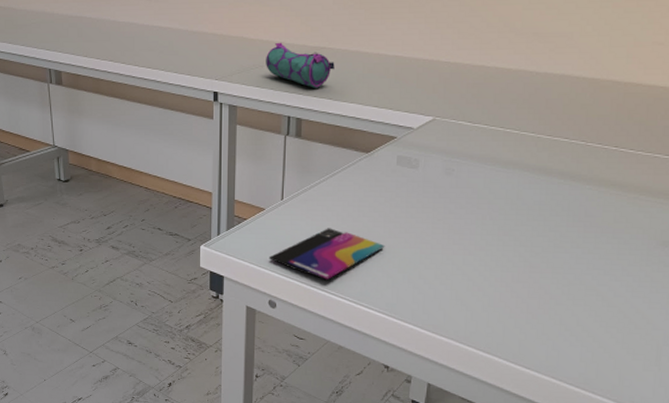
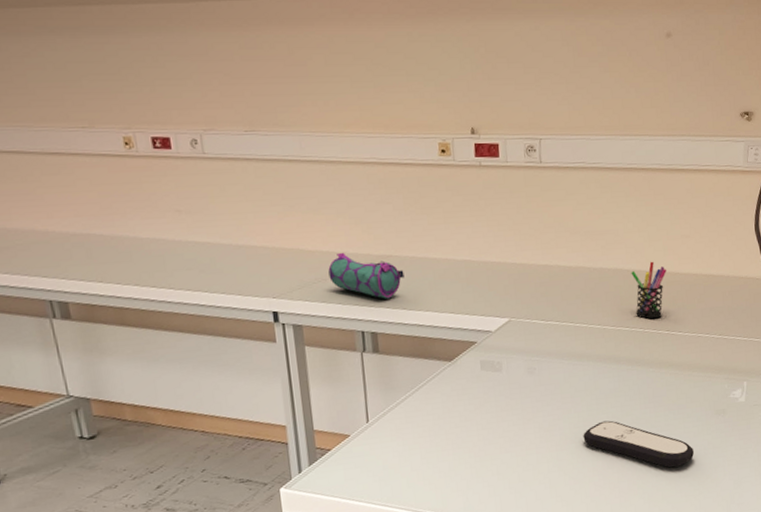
smartphone: present [268,228,385,281] -> none [361,445,482,502]
remote control: none [495,233,626,294] -> present [583,420,695,468]
pen holder: none [579,69,627,133] -> present [631,261,667,319]

